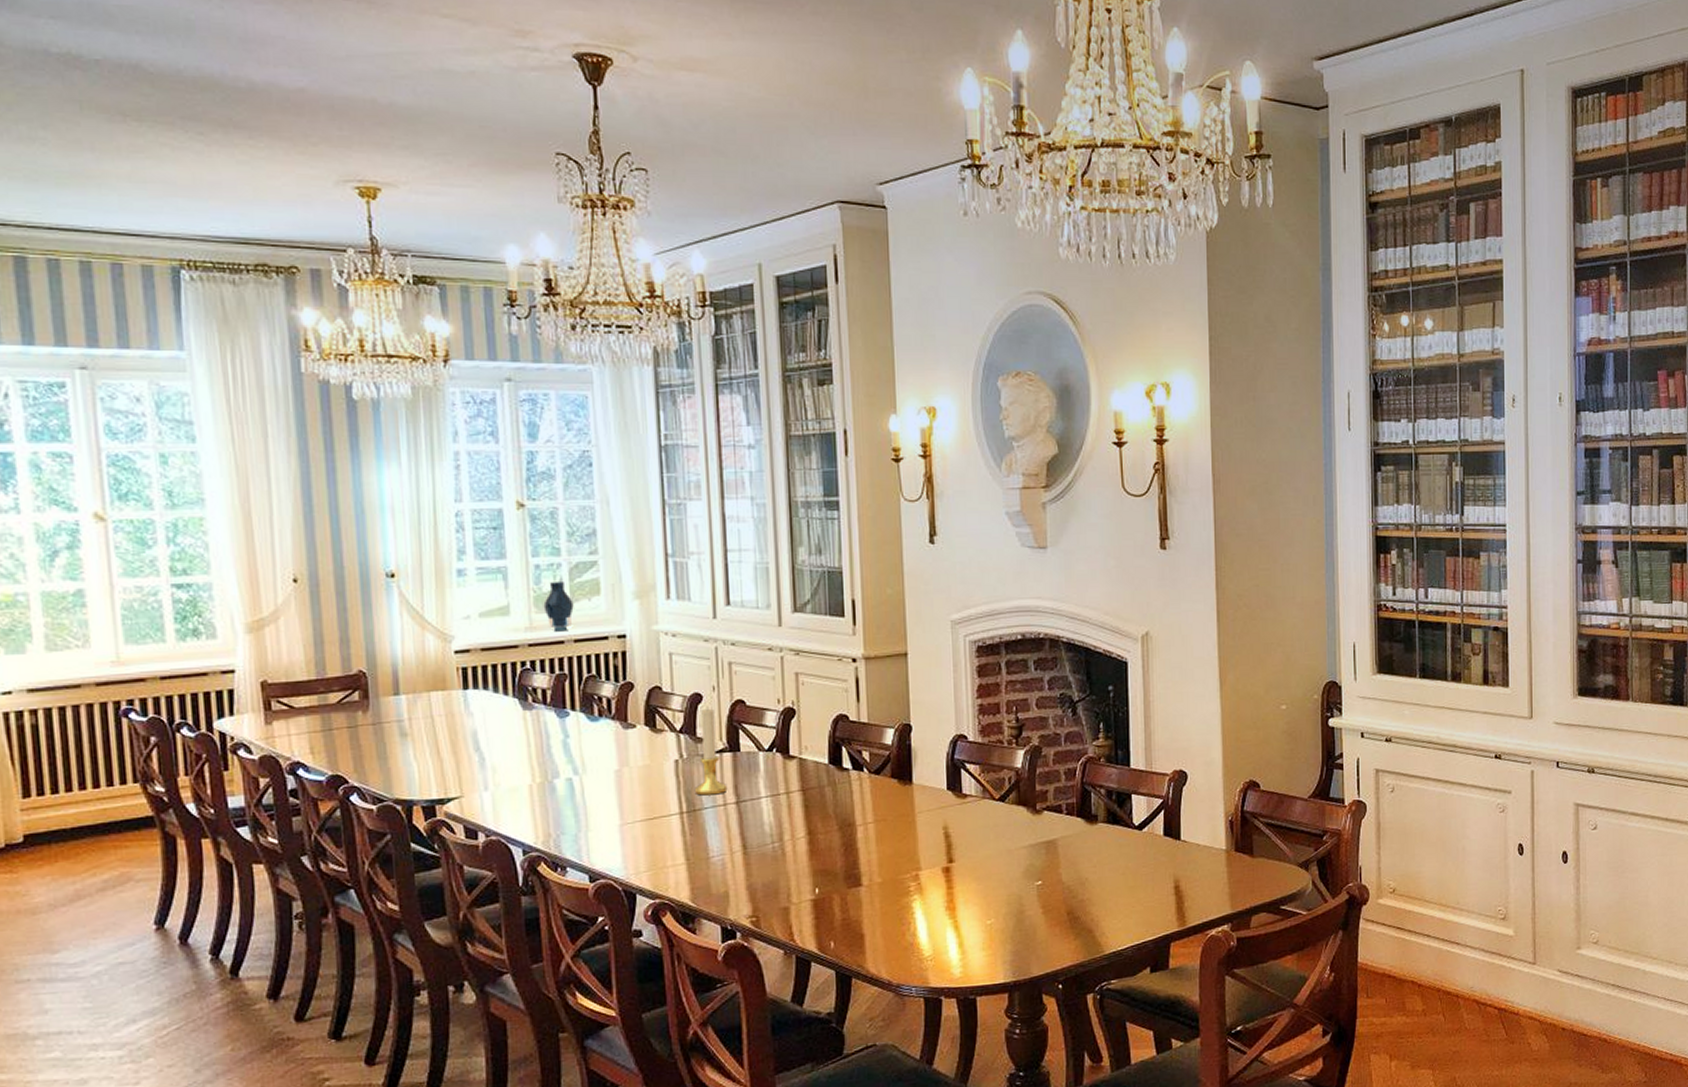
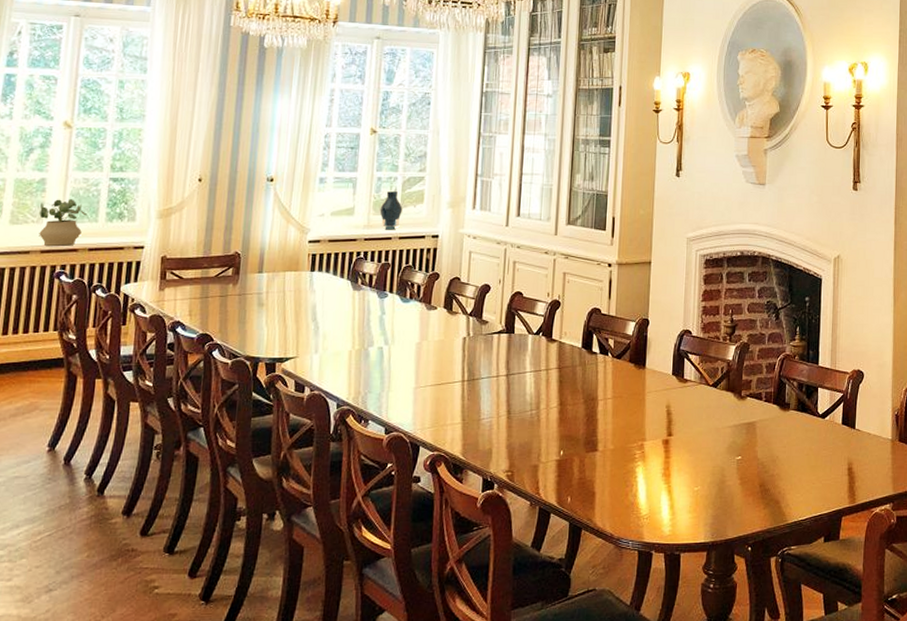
potted plant: none [83,615,150,676] -> present [39,199,88,246]
candle holder: present [694,708,728,796] -> none [475,297,501,368]

